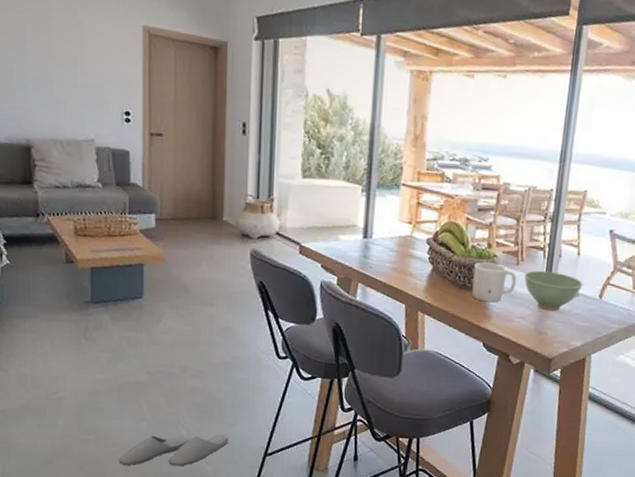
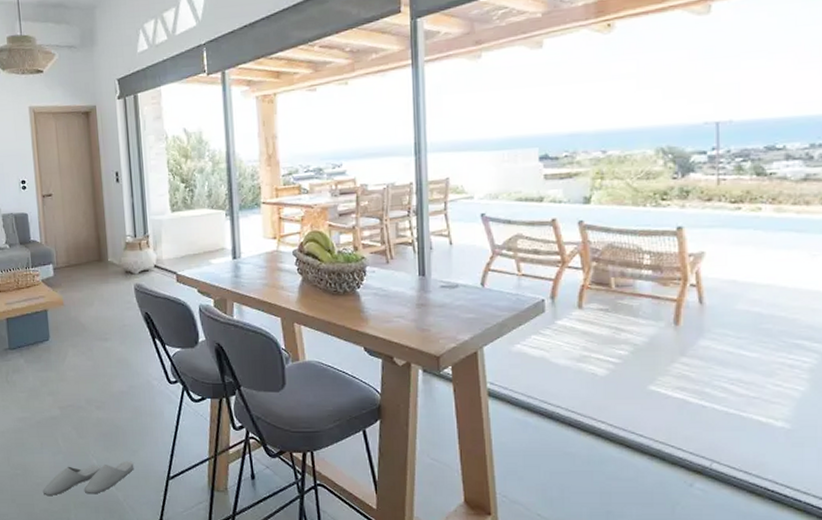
mug: present [471,262,517,303] -> none [343,265,389,306]
bowl: present [524,270,584,311] -> none [396,265,461,306]

